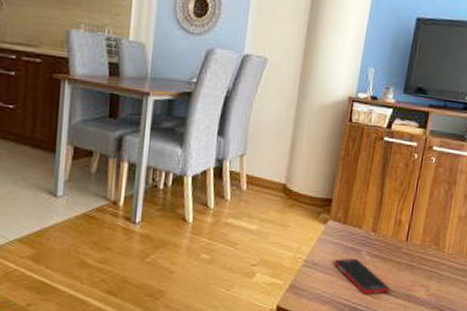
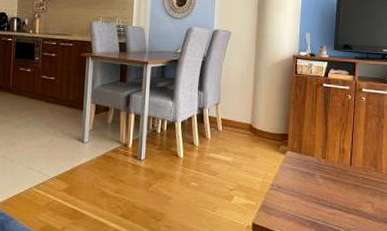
cell phone: present [334,258,390,294] -> none [294,181,341,211]

